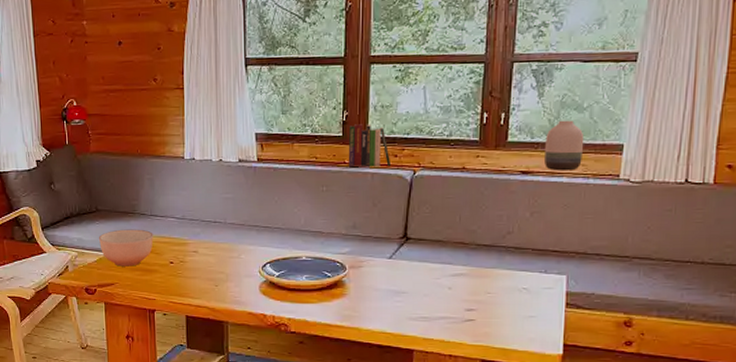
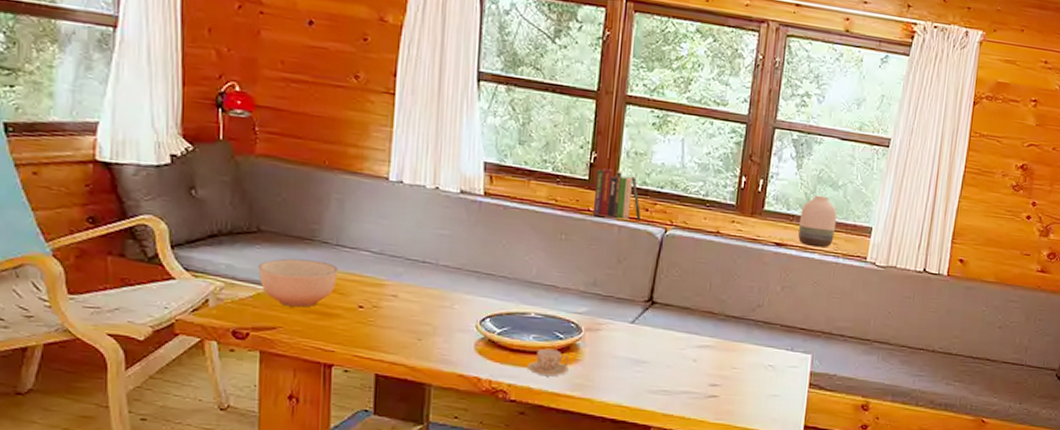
teacup: none [302,286,337,310] -> present [526,348,569,377]

